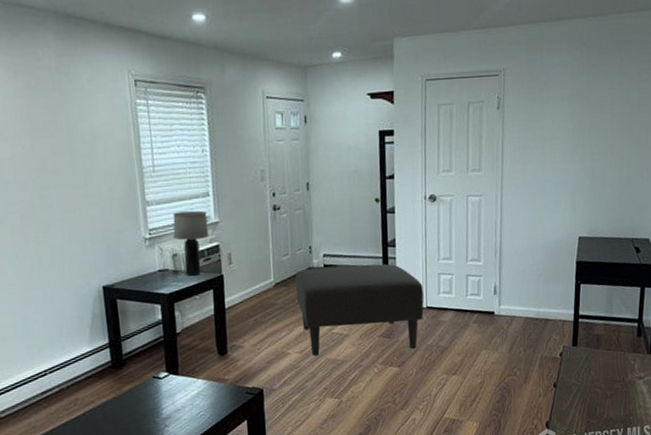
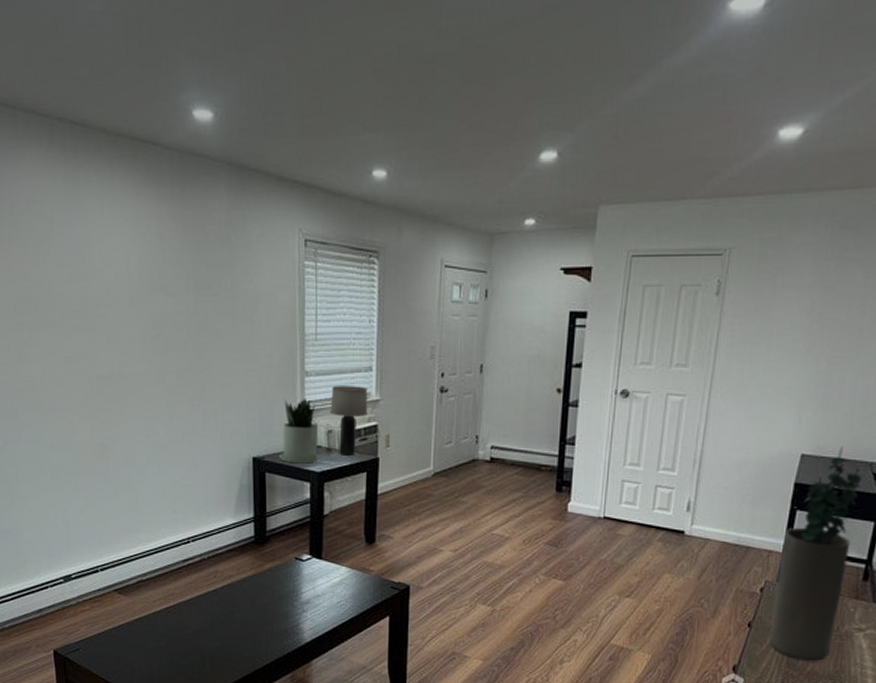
planter: none [128,225,169,288] -> present [279,397,321,464]
ottoman: present [295,263,424,356] -> none [456,459,603,563]
vase: none [571,227,627,410] -> present [769,446,862,661]

